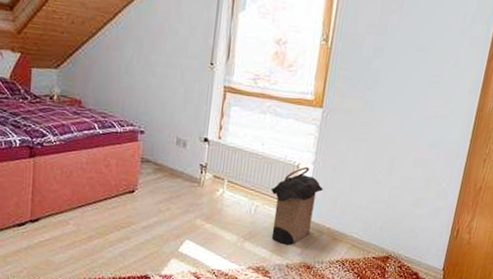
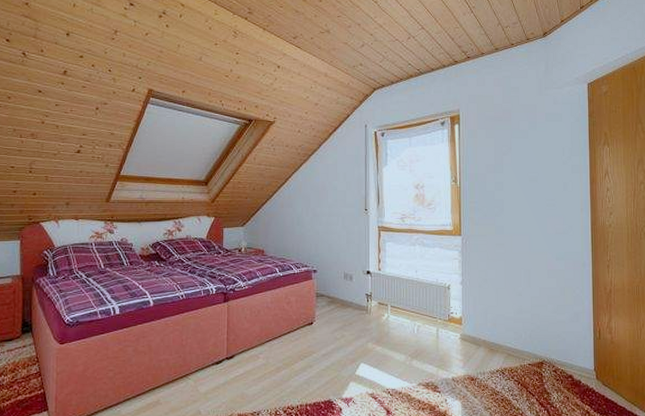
laundry hamper: present [270,166,323,245] -> none [428,287,473,360]

